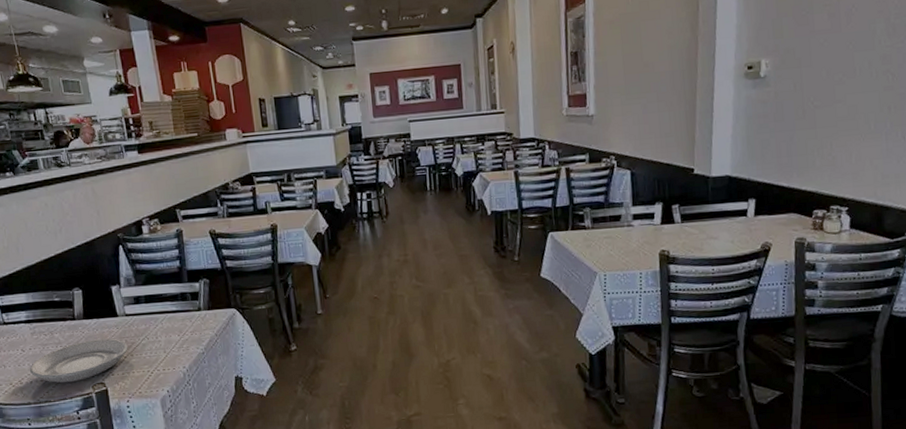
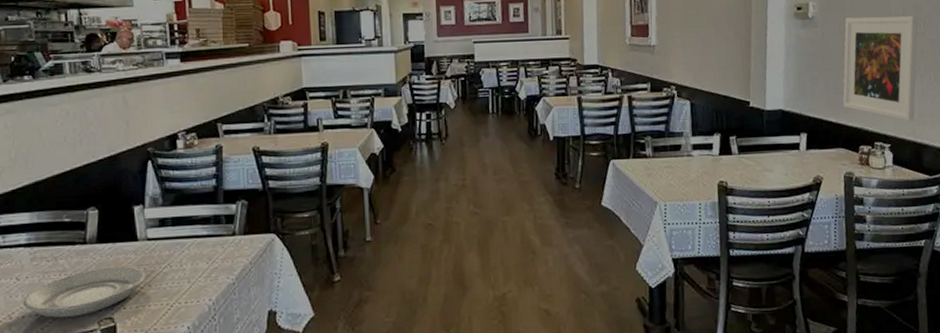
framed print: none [796,68,886,182] -> present [843,16,918,121]

